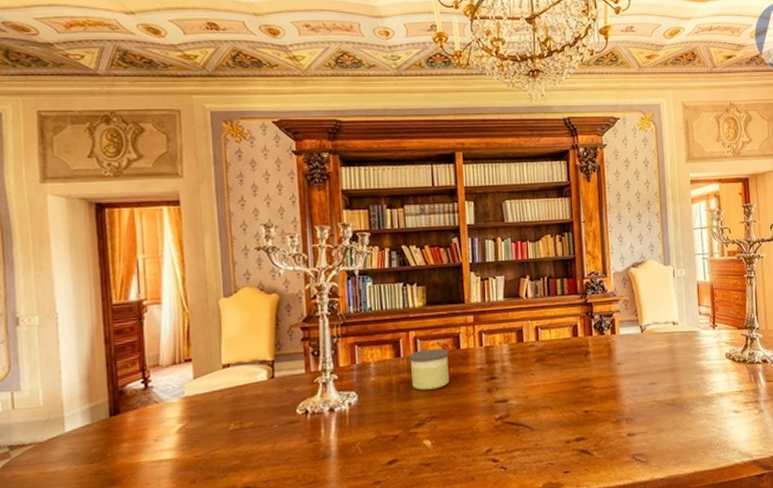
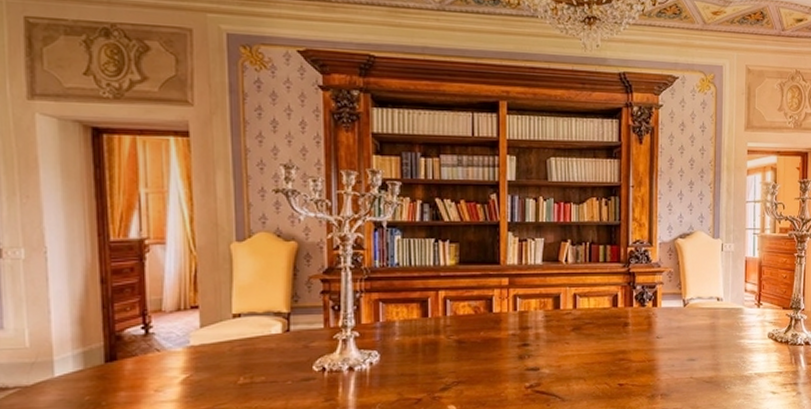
candle: present [408,348,449,391] -> none [436,310,480,354]

